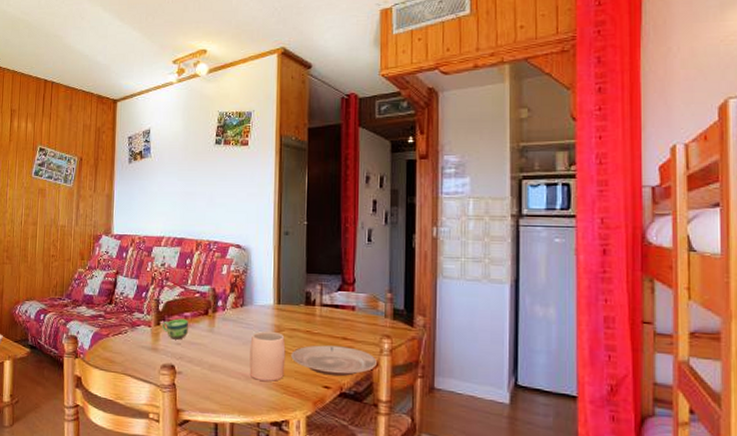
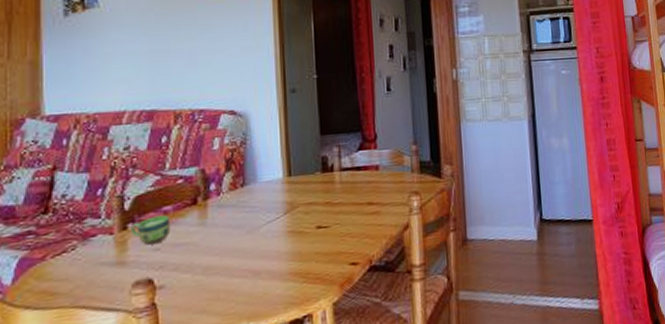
mug: present [249,331,286,381] -> none [256,210,303,274]
plate: present [291,345,377,377] -> none [309,212,407,250]

